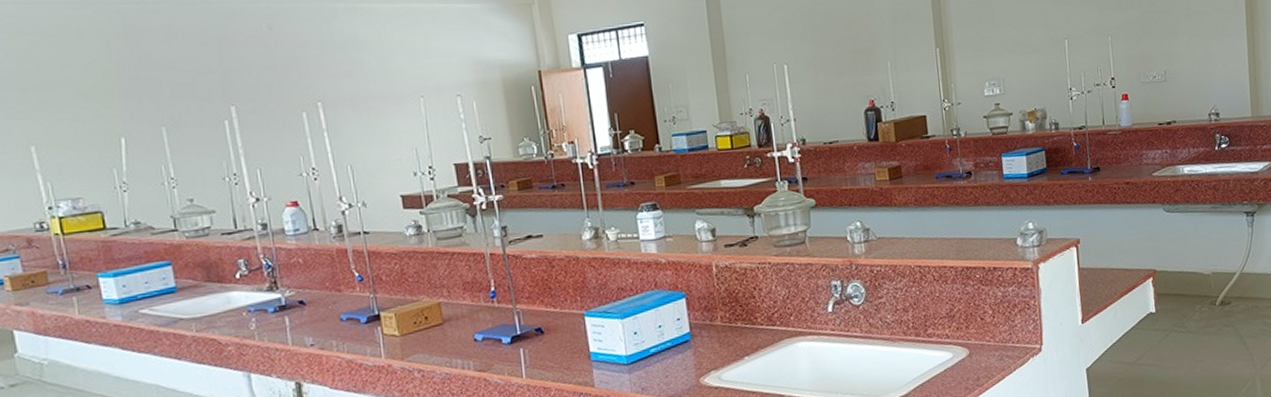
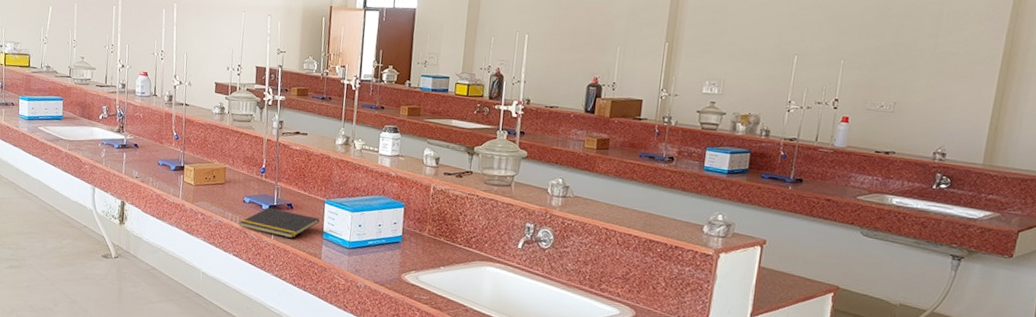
notepad: none [474,336,583,374] -> present [239,207,320,239]

